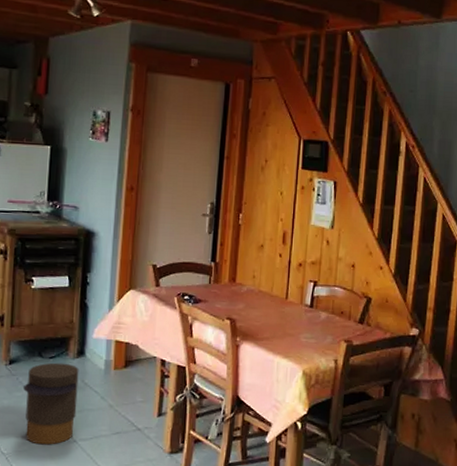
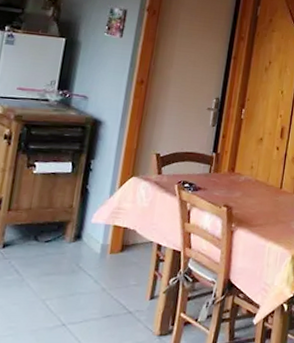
trash can: present [23,362,79,445] -> none [12,246,75,329]

